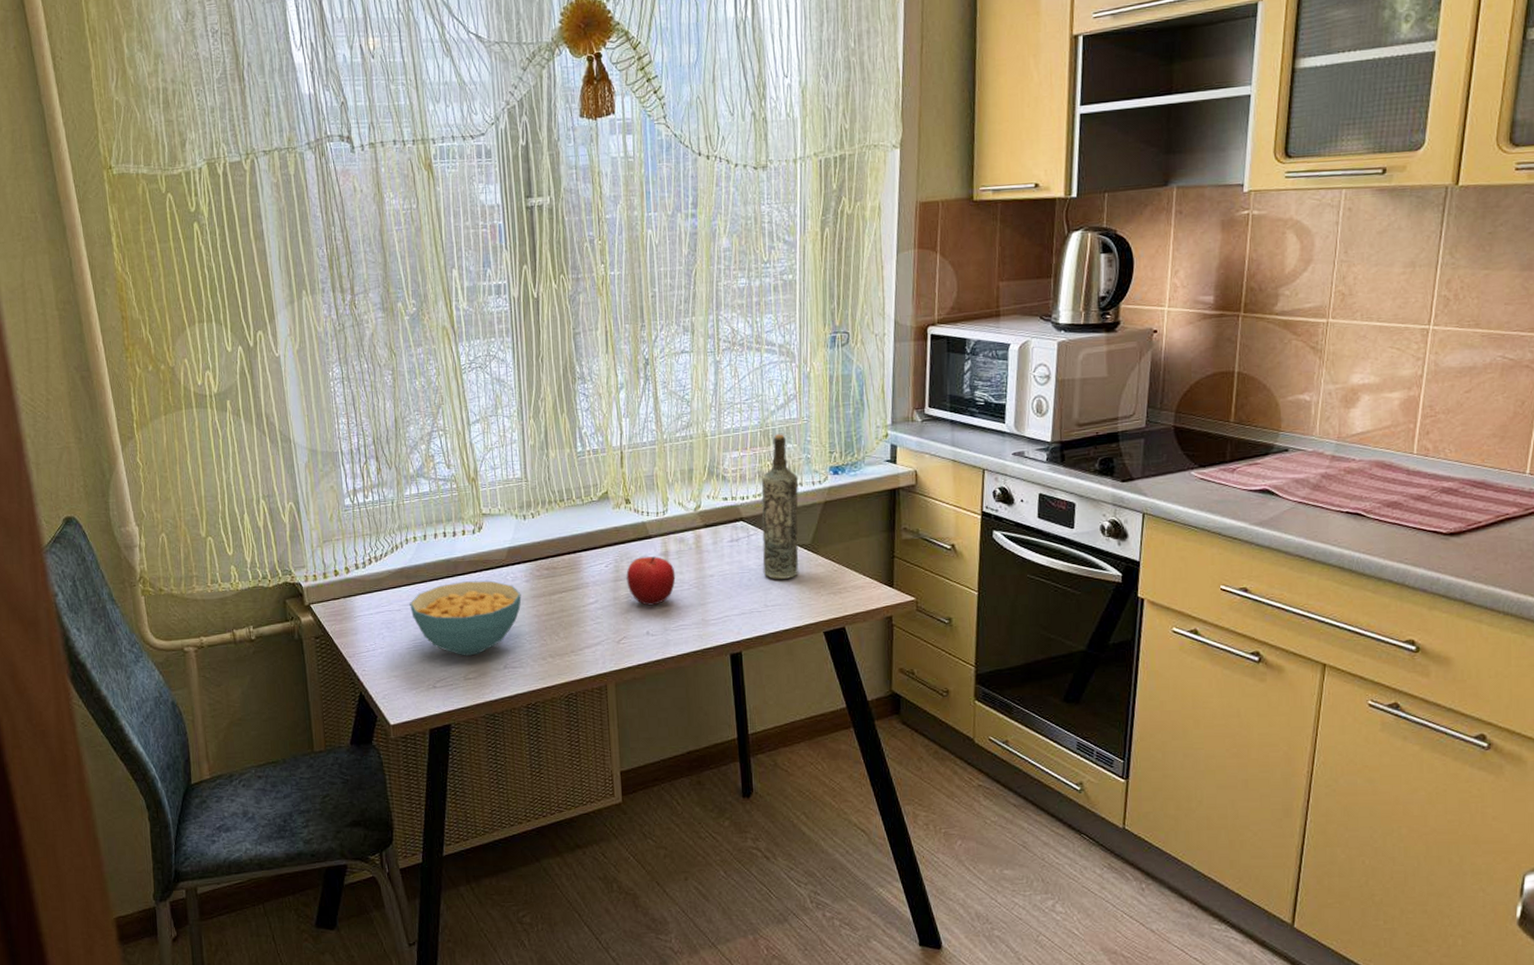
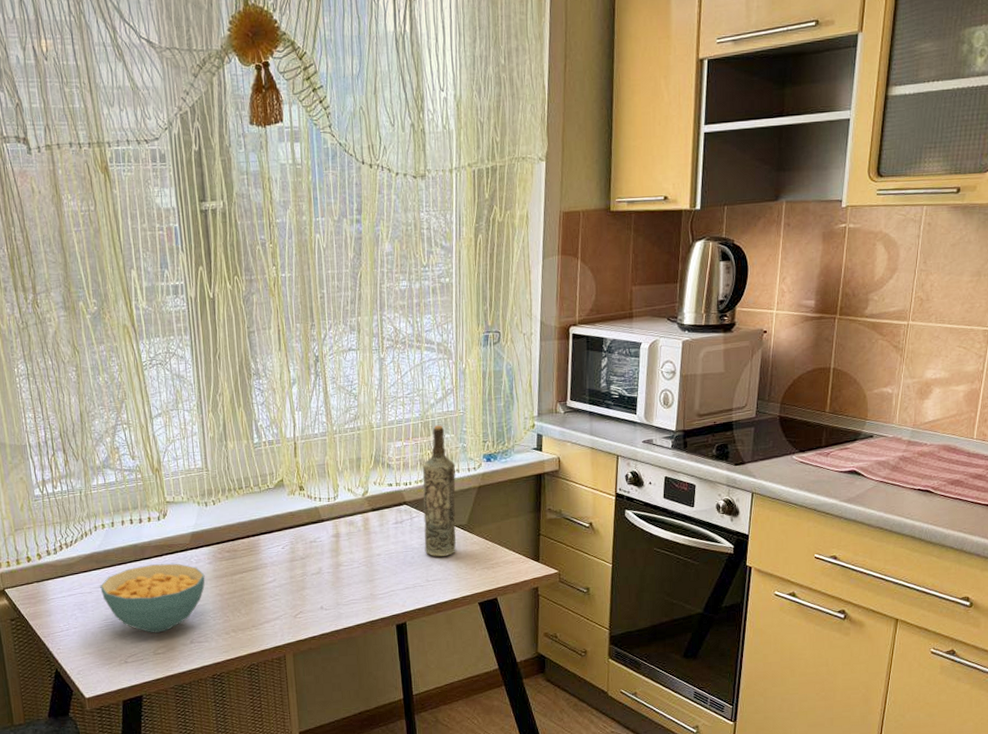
fruit: present [626,556,676,606] -> none [301,538,346,583]

